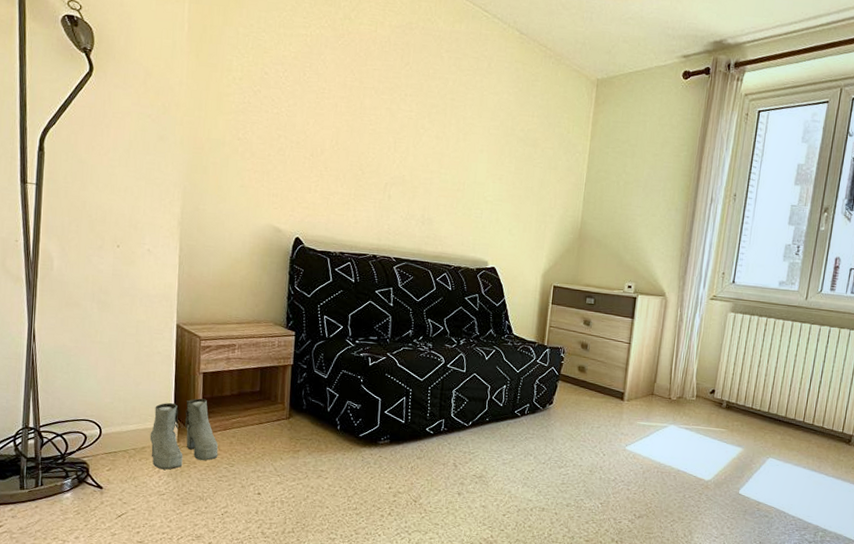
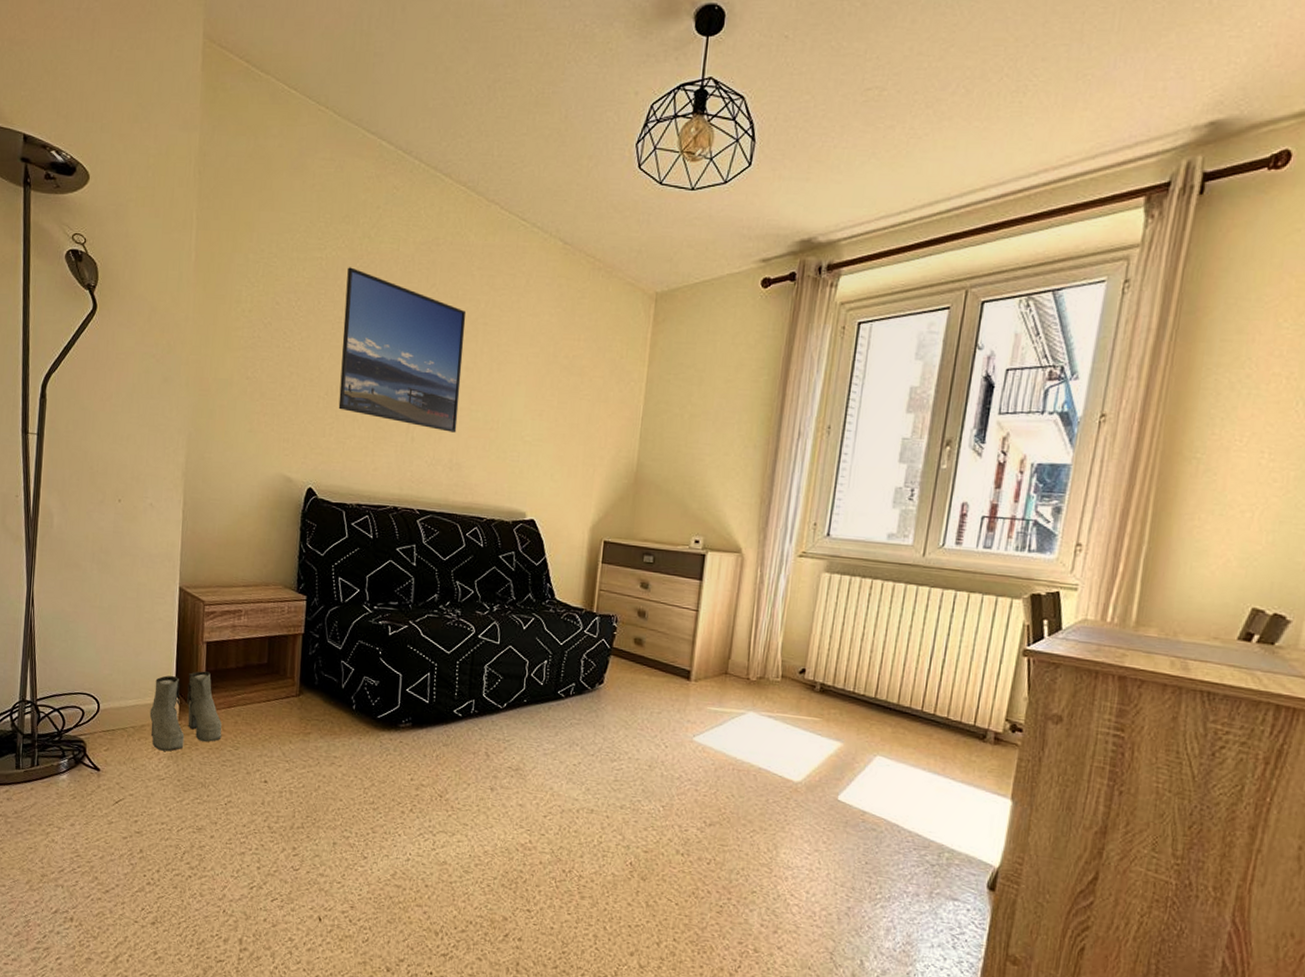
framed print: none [323,44,437,192] -> present [338,267,467,433]

